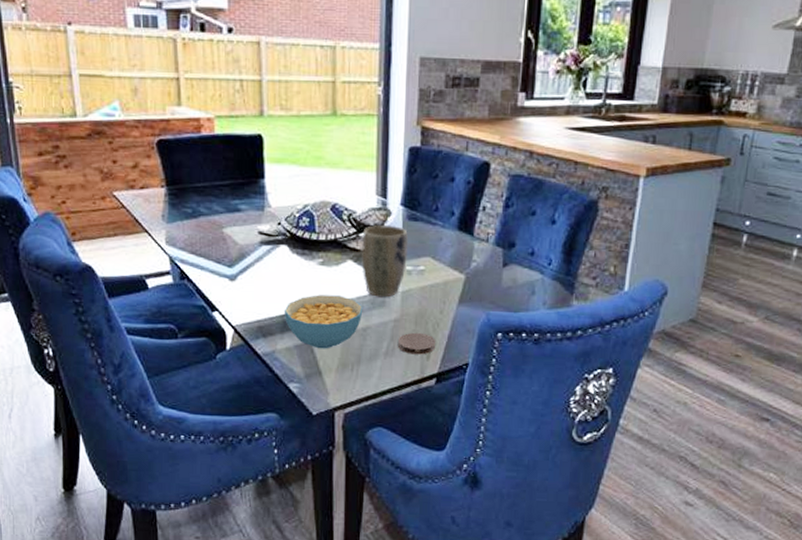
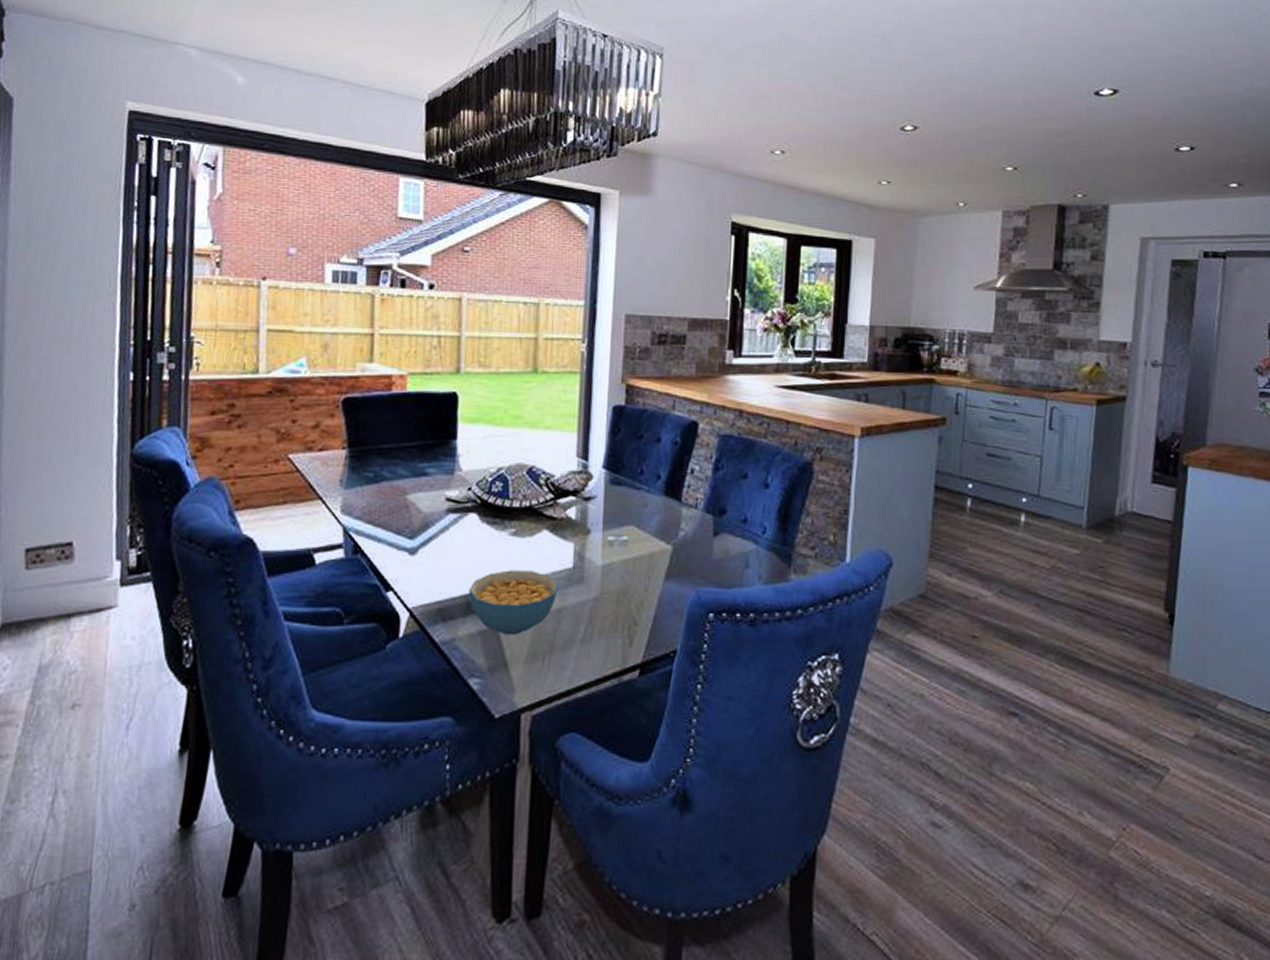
plant pot: present [362,225,409,298] -> none [558,490,611,573]
coaster: present [397,332,436,355] -> none [596,613,640,641]

